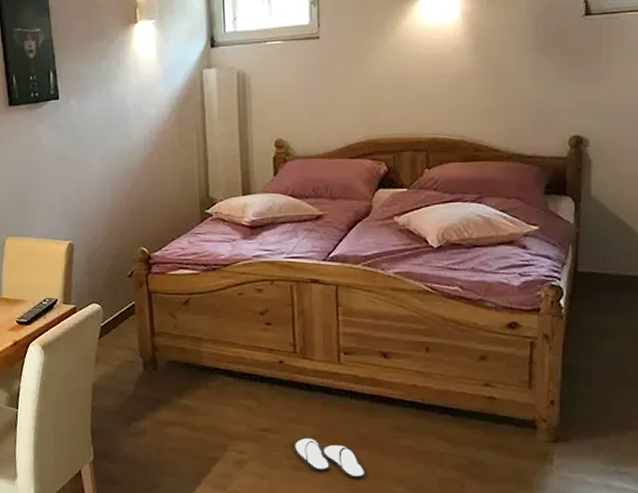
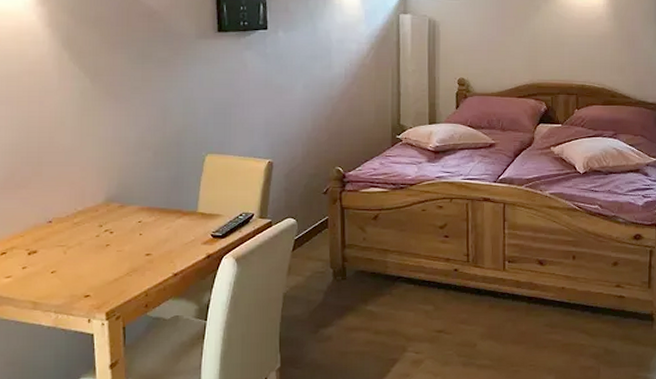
slippers: present [293,438,367,479] -> none [464,337,524,371]

